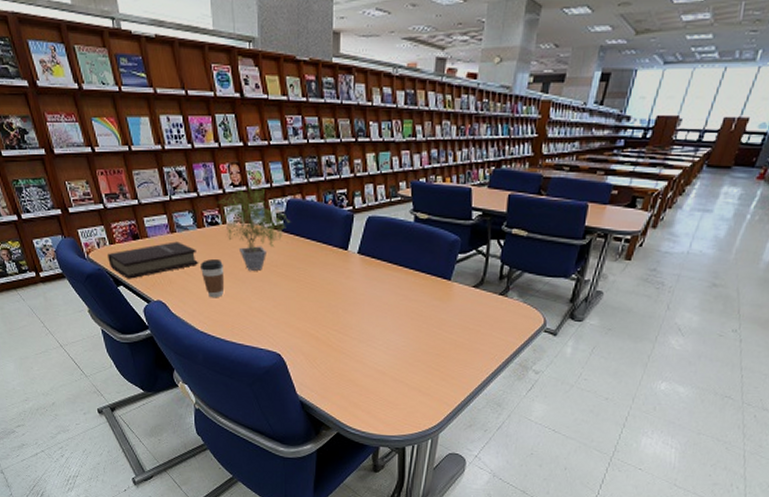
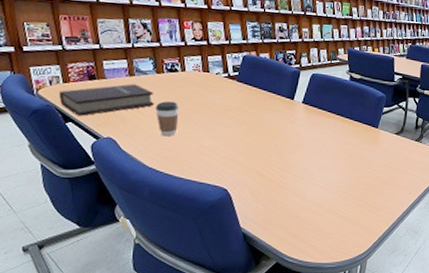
potted plant: present [216,180,289,272] -> none [177,37,244,114]

